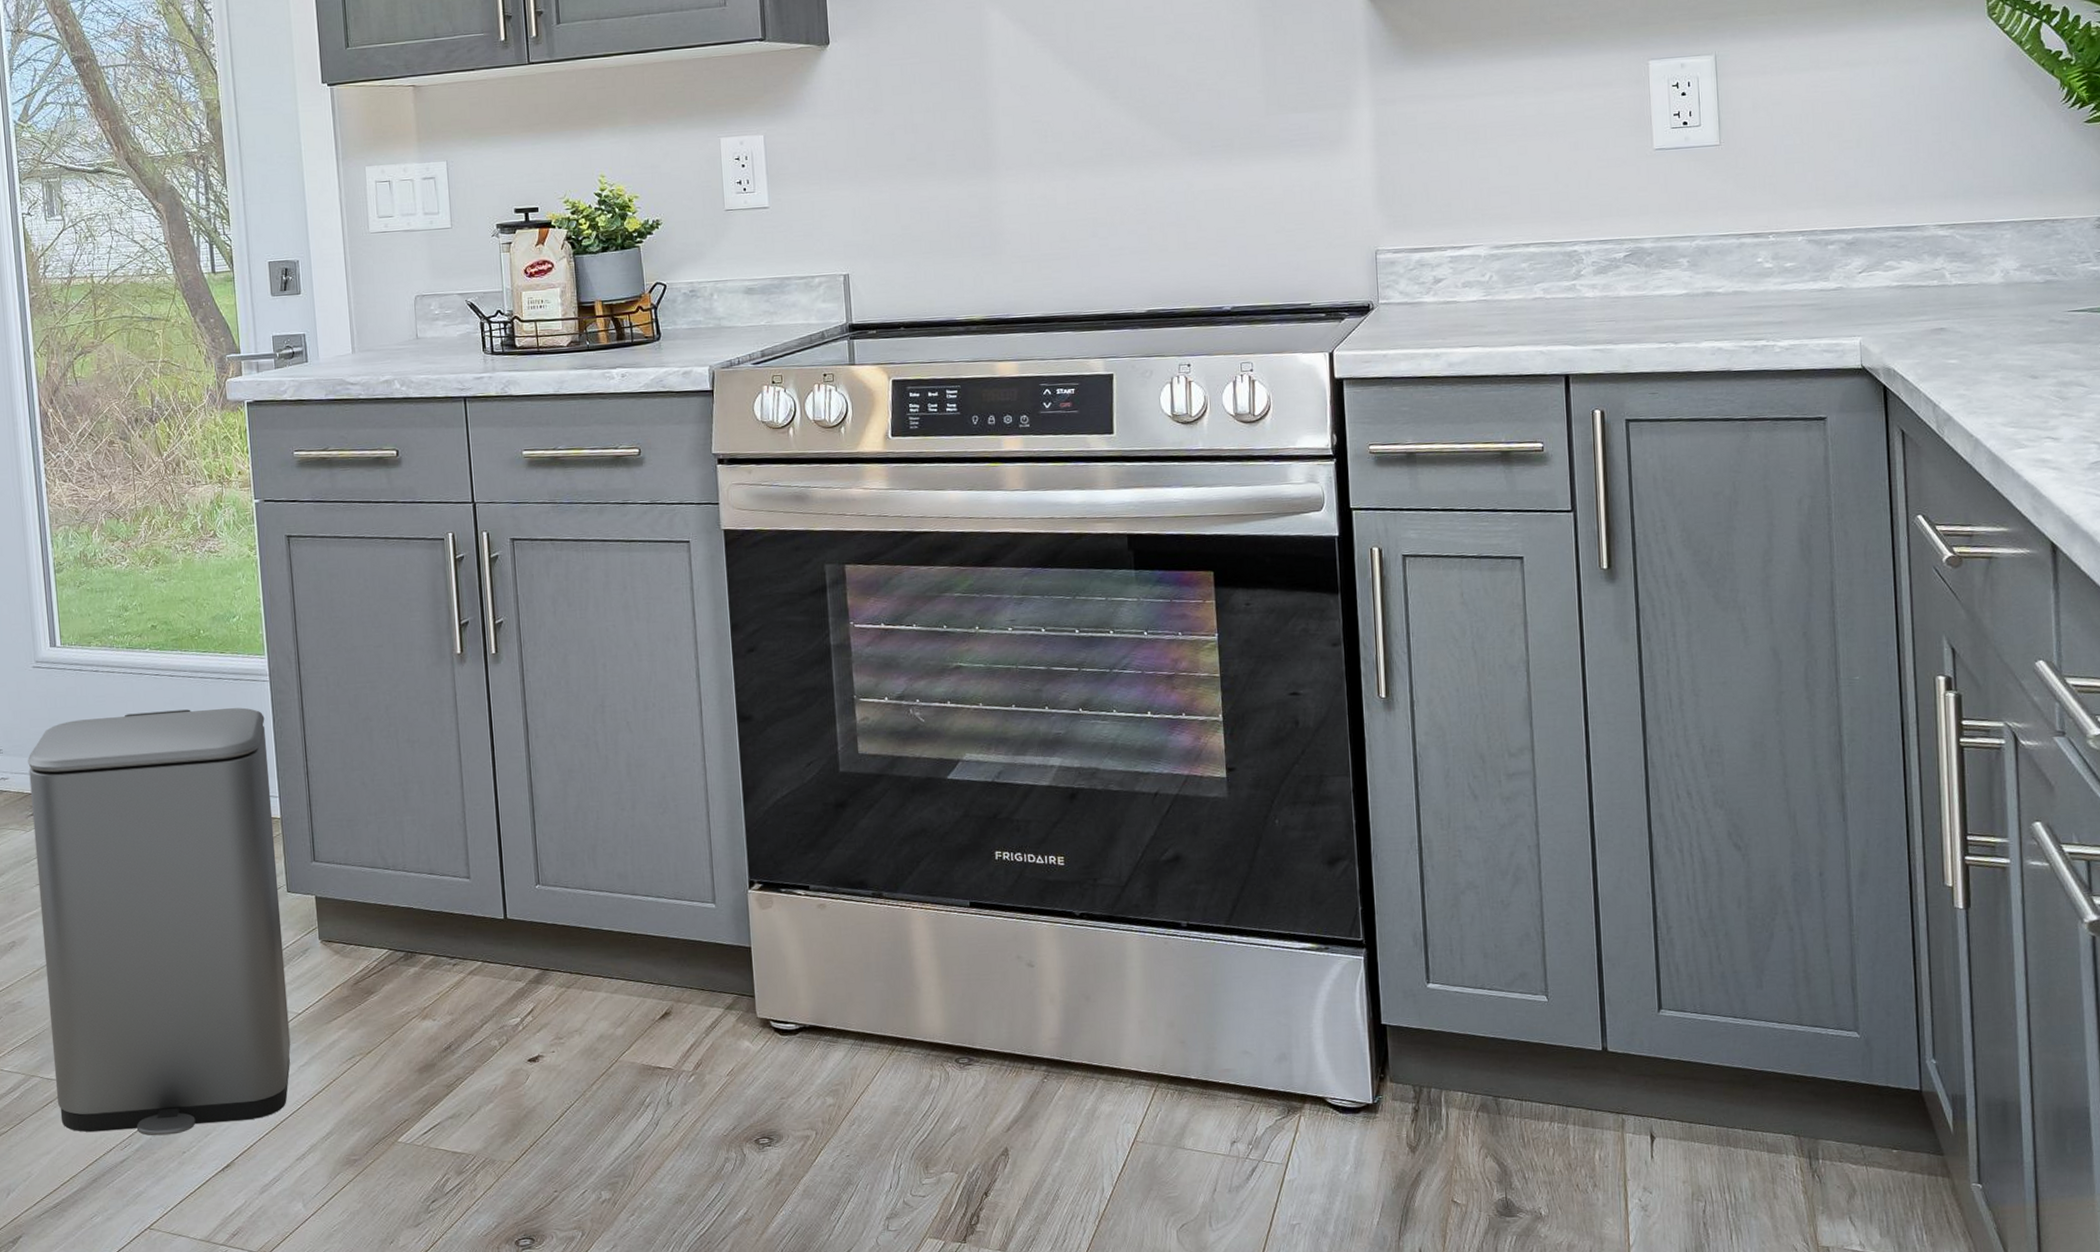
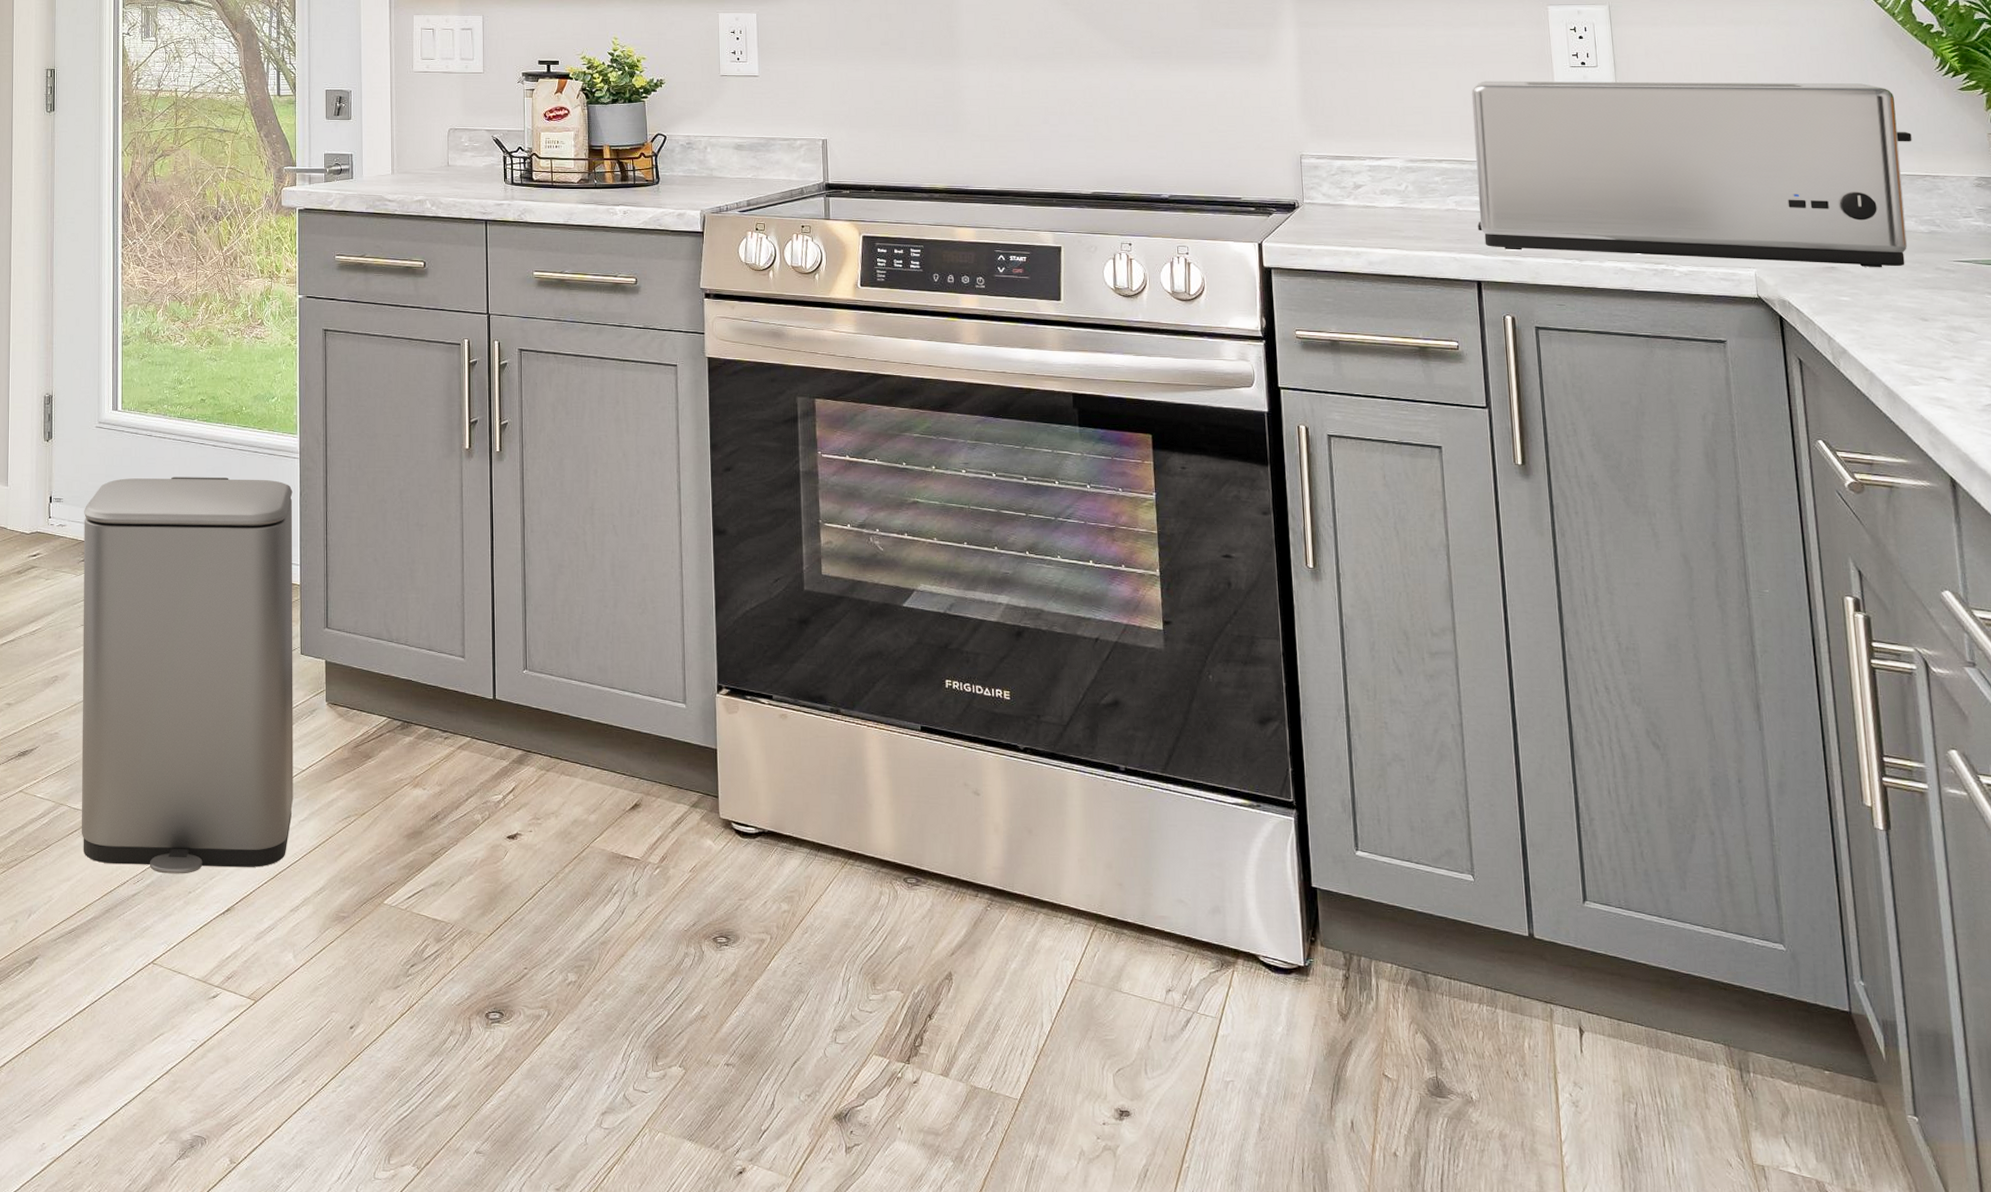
toaster: none [1563,123,2033,338] -> present [1471,80,1912,268]

